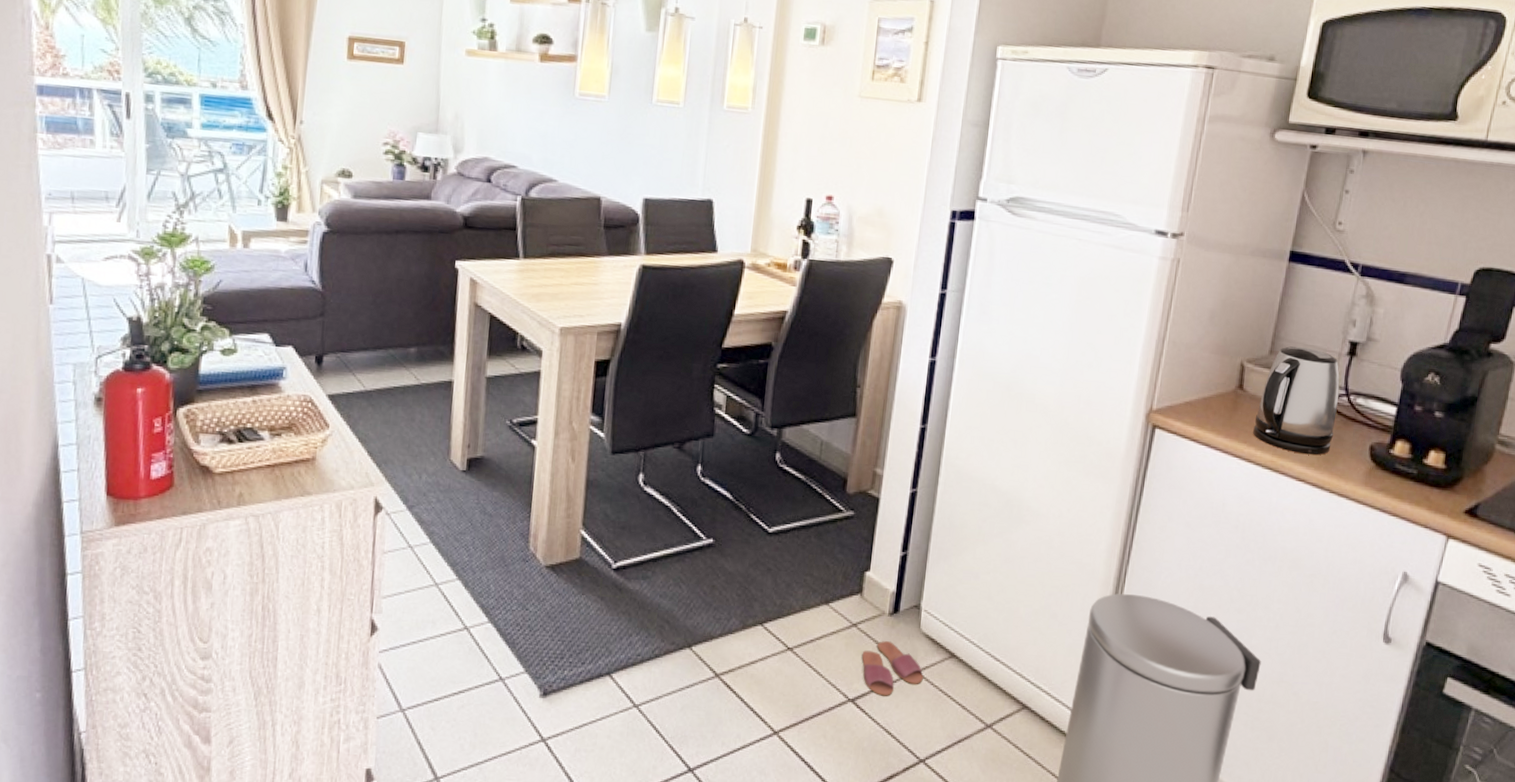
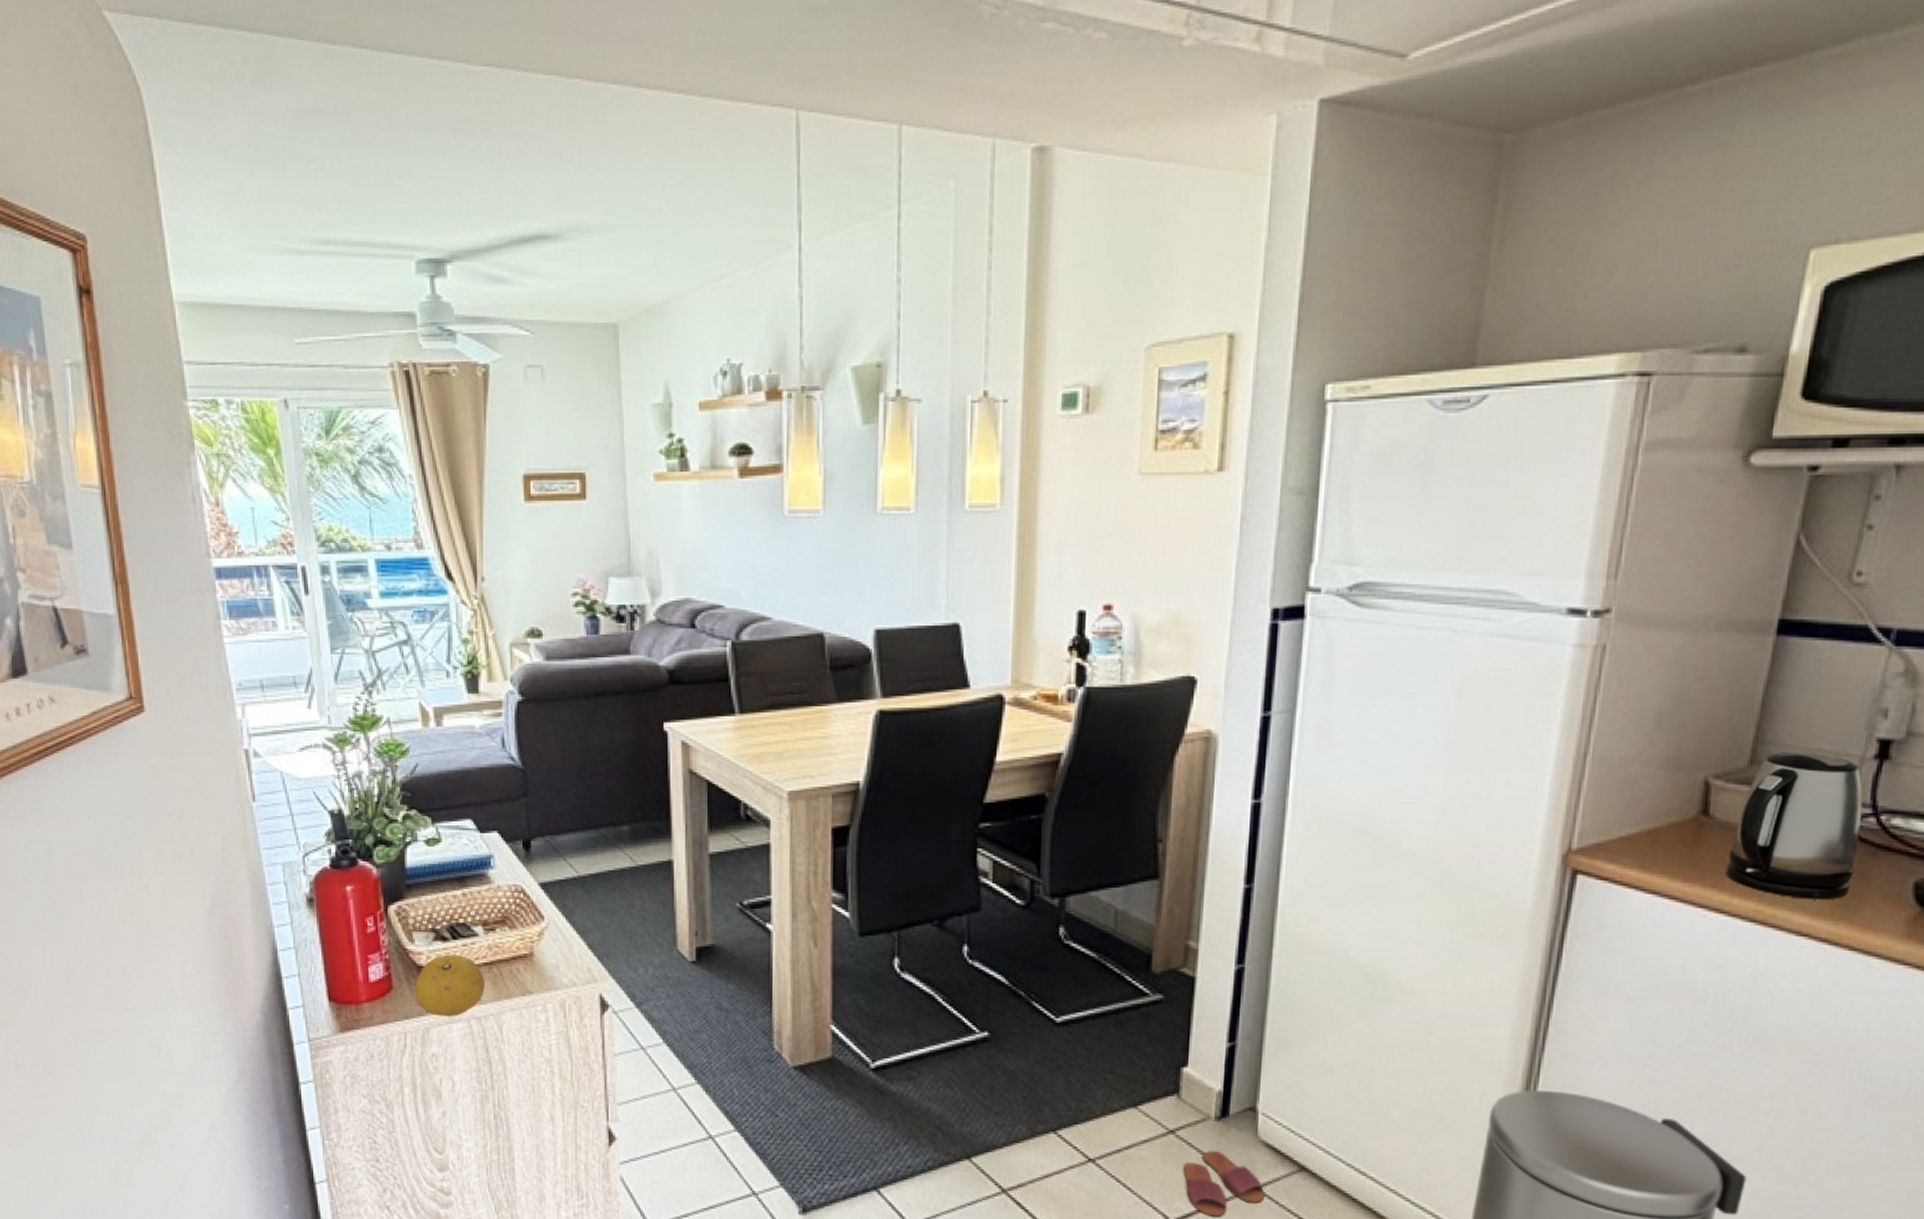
fruit: none [195,455,267,515] -> present [415,954,486,1018]

